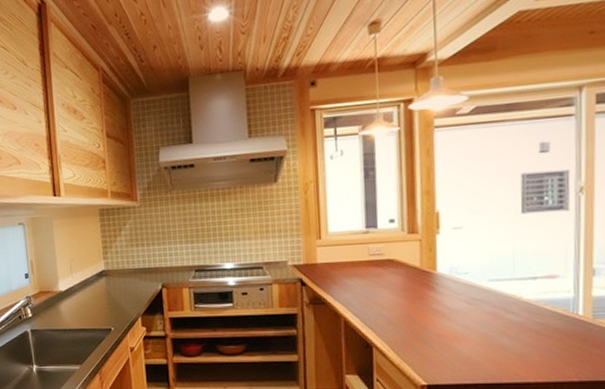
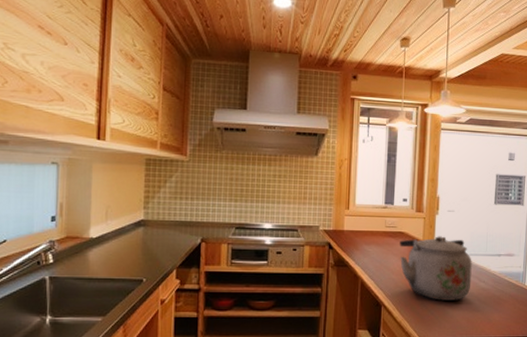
kettle: none [389,260,495,339] -> present [400,236,472,301]

